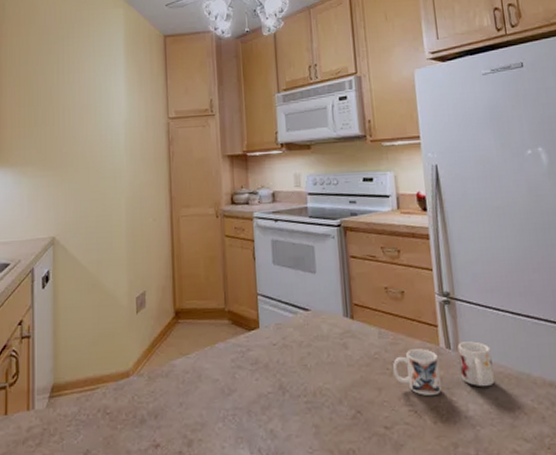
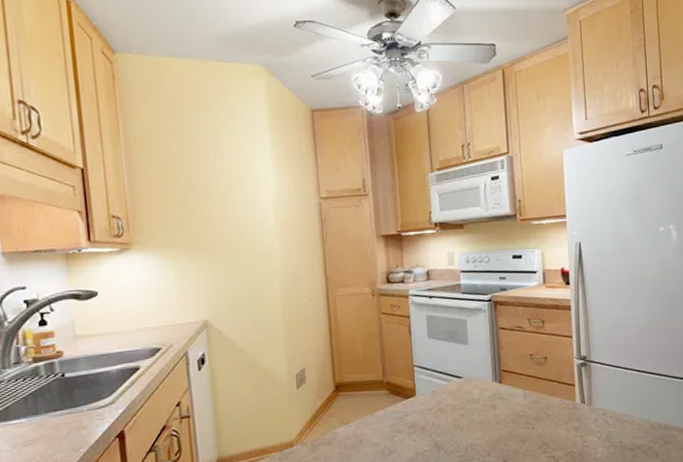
mug: present [393,341,495,395] -> none [535,396,620,444]

